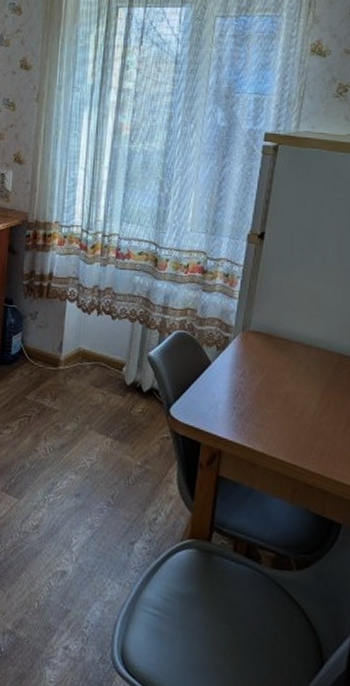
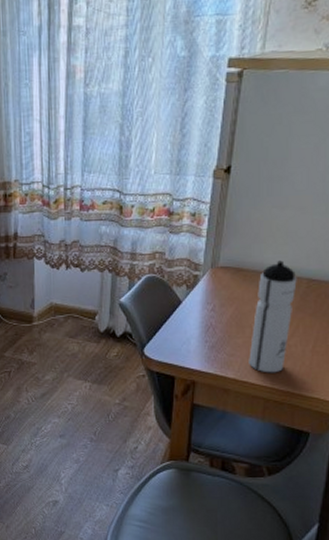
water bottle: none [278,331,328,452] -> present [249,260,297,373]

